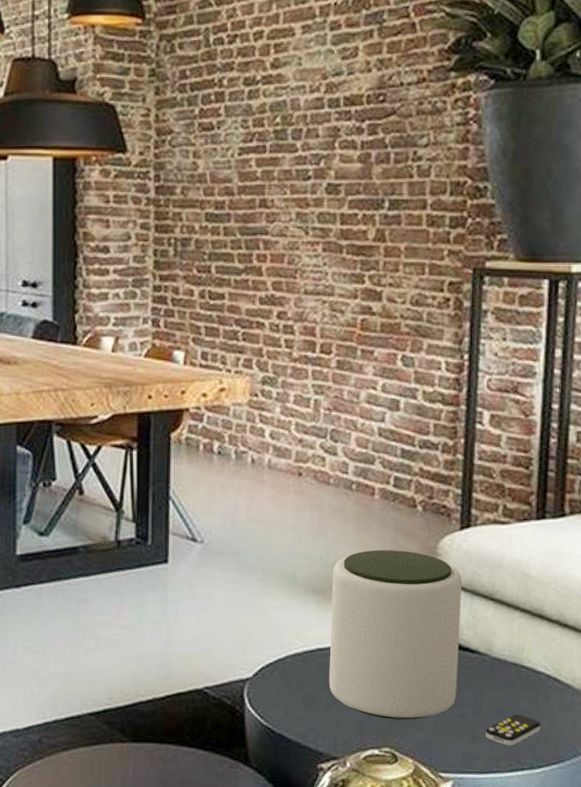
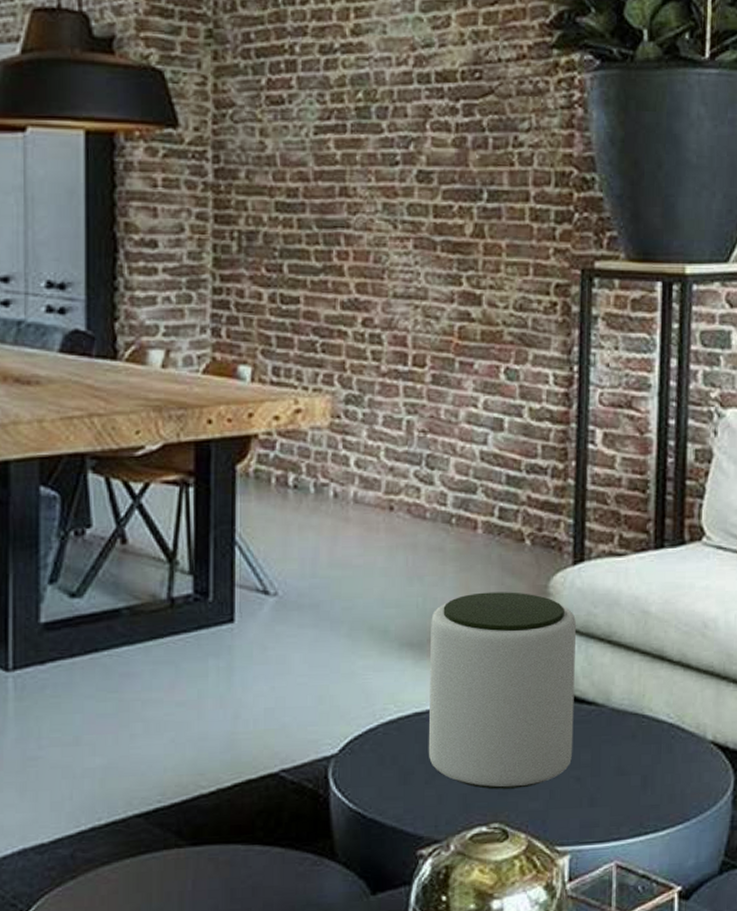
remote control: present [485,714,541,746] -> none [605,770,665,808]

